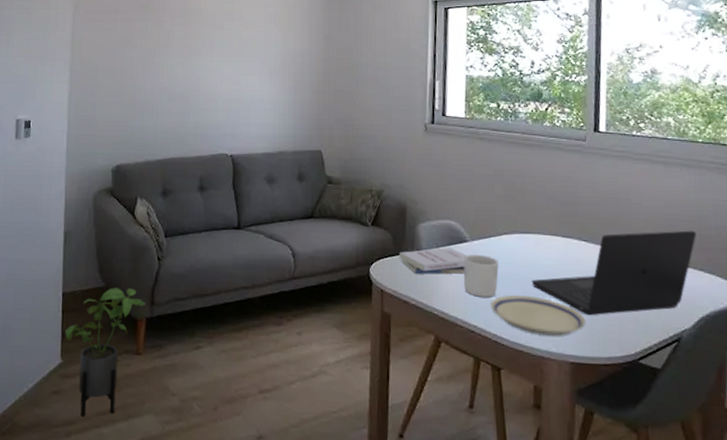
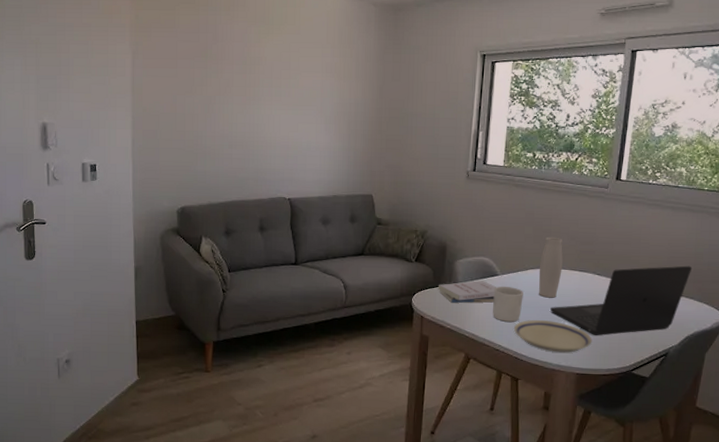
house plant: present [65,288,146,417] -> none [140,316,213,424]
vase: none [514,196,542,269] -> present [538,237,563,298]

